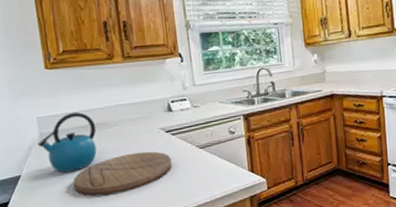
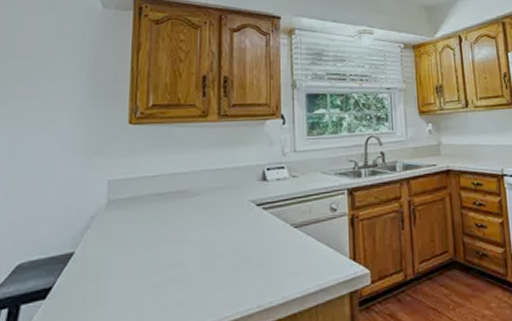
kettle: present [37,112,97,173] -> none [102,175,176,251]
cutting board: present [73,151,172,197] -> none [136,228,260,285]

